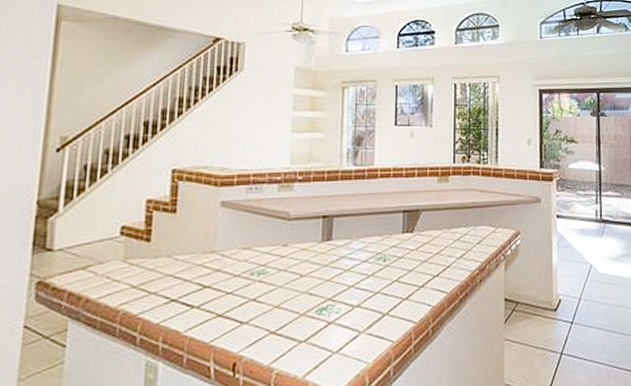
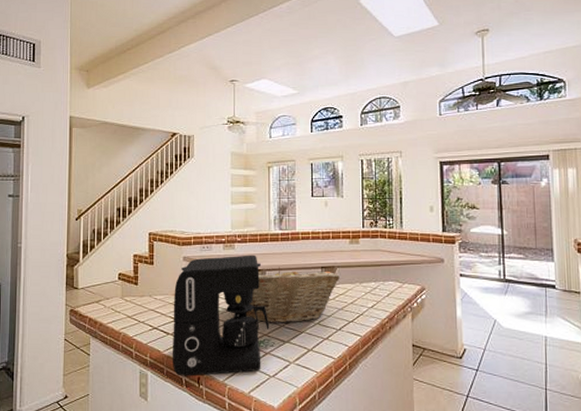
coffee maker: none [196,197,335,364] -> present [172,255,270,377]
fruit basket: none [304,212,425,284] -> present [245,267,340,323]

